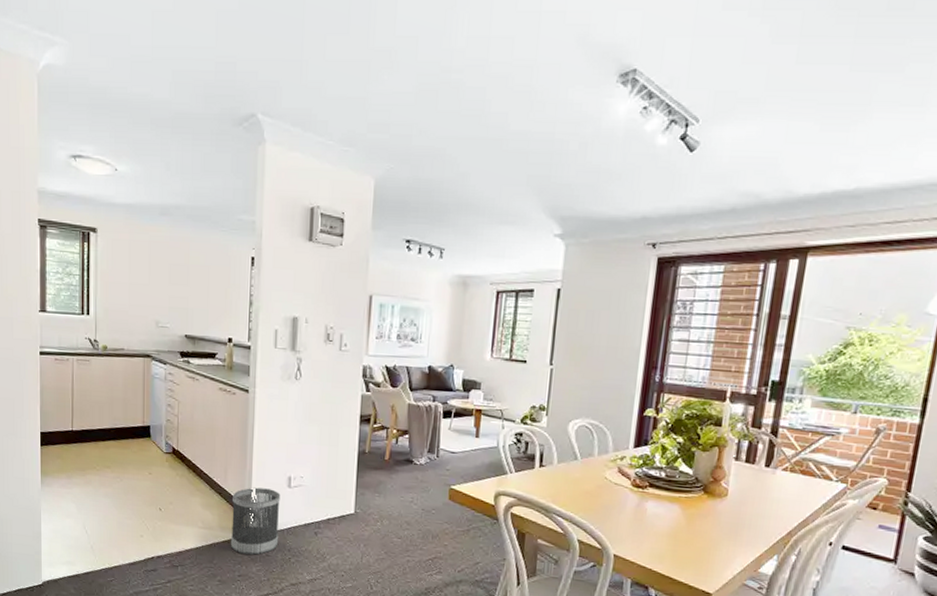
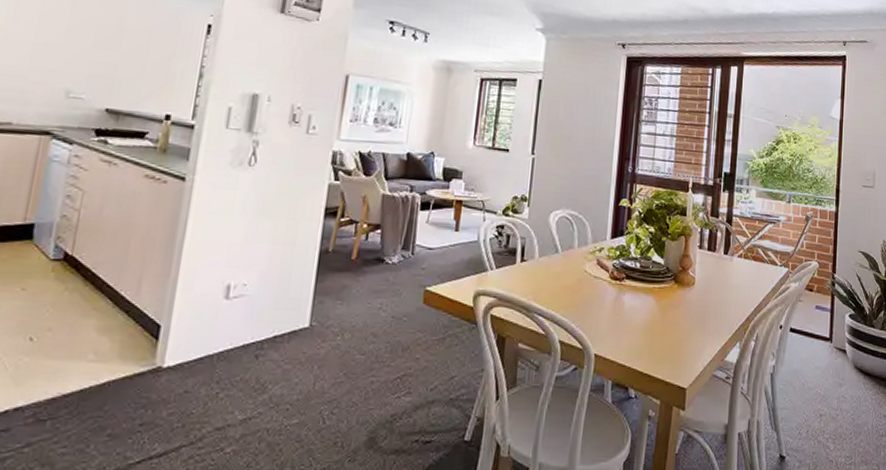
wastebasket: present [230,487,281,555] -> none [132,301,214,393]

